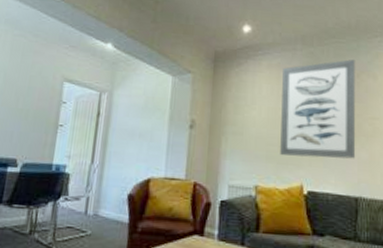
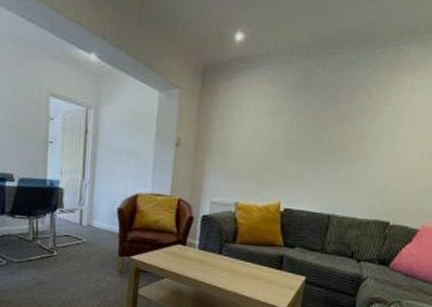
wall art: present [280,59,356,159] -> none [262,73,352,179]

